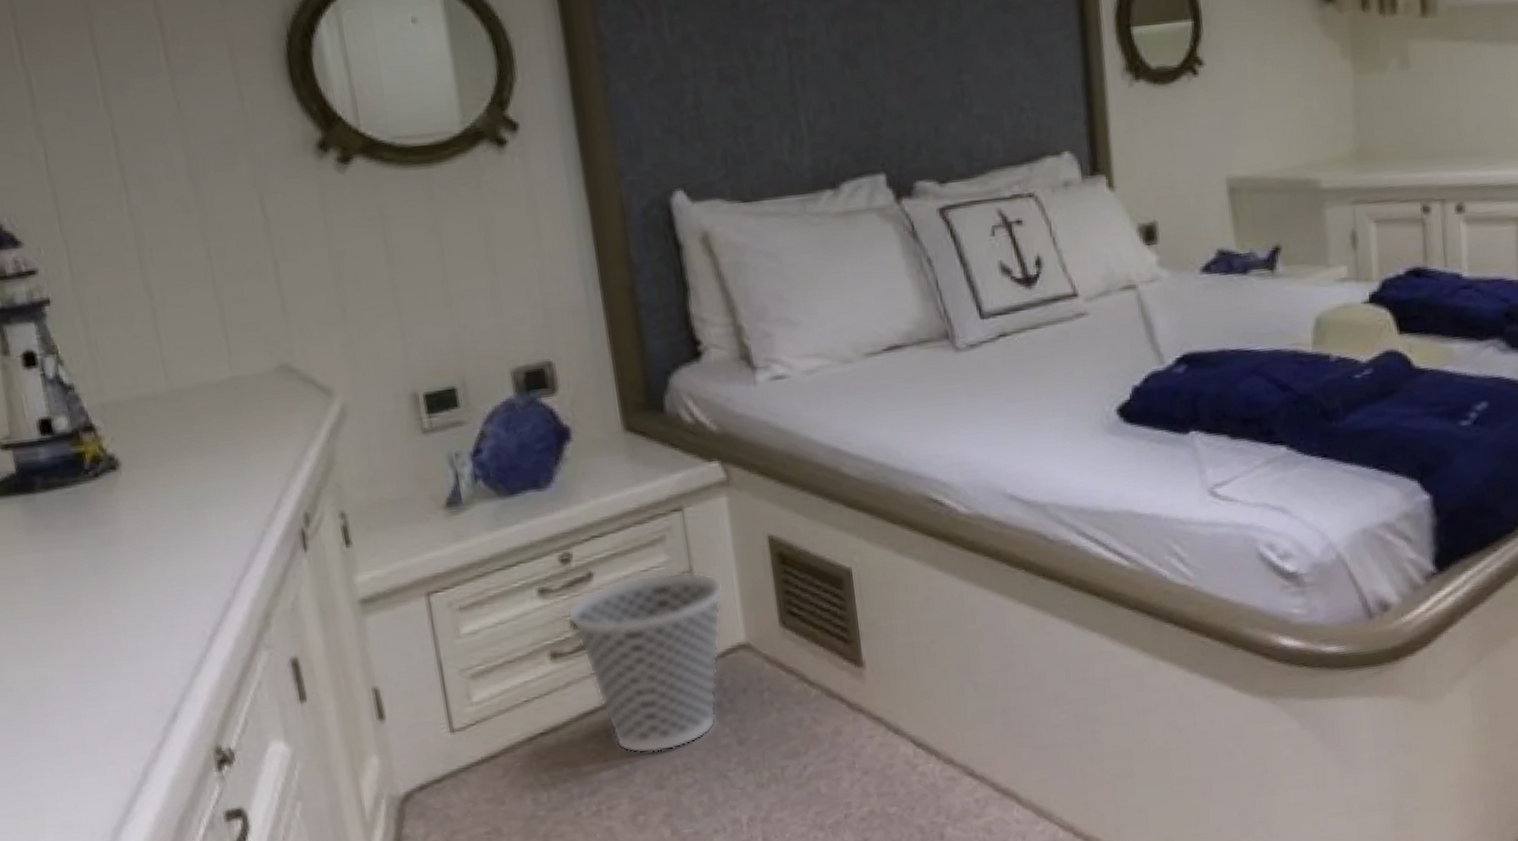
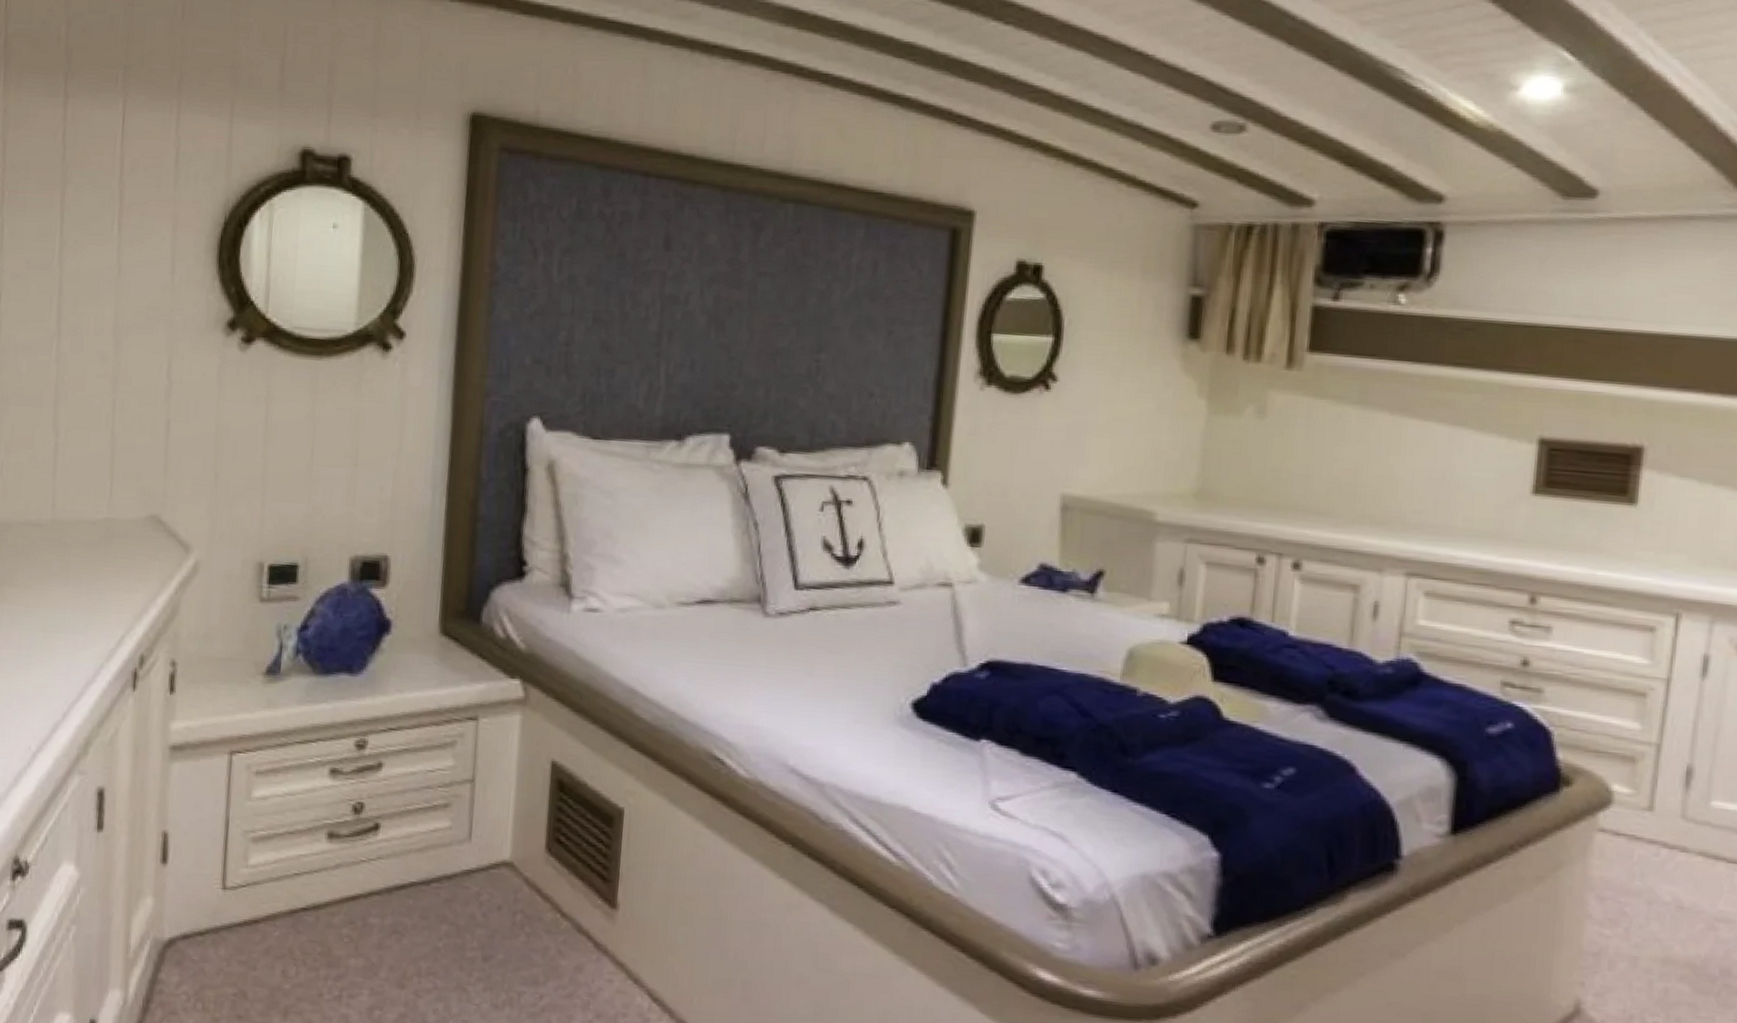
wastebasket: present [566,570,725,755] -> none [350,774,501,953]

